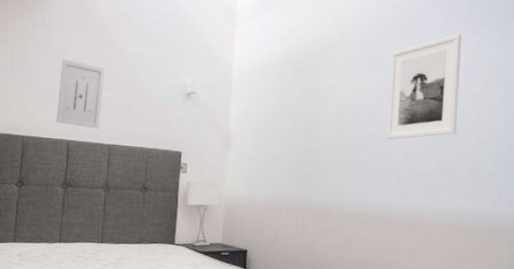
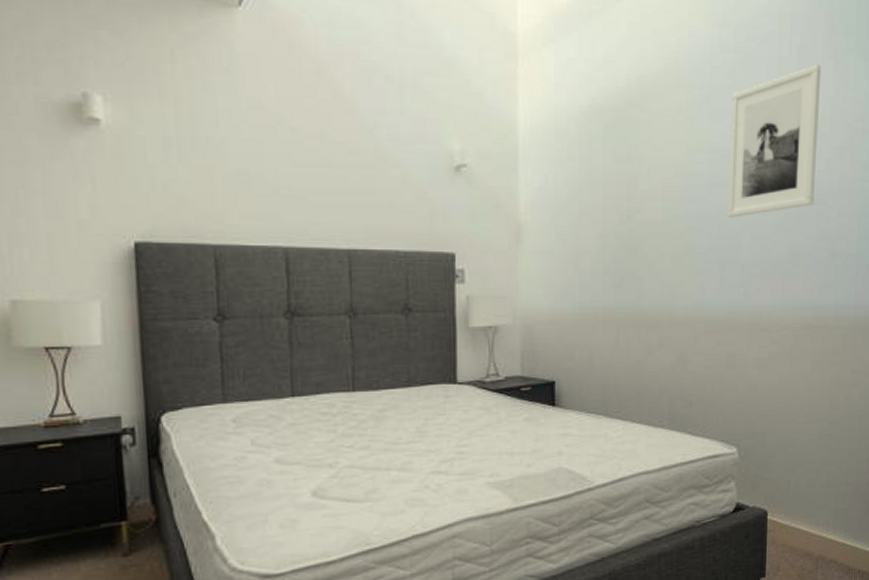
wall art: present [56,59,105,129] -> none [258,121,331,228]

